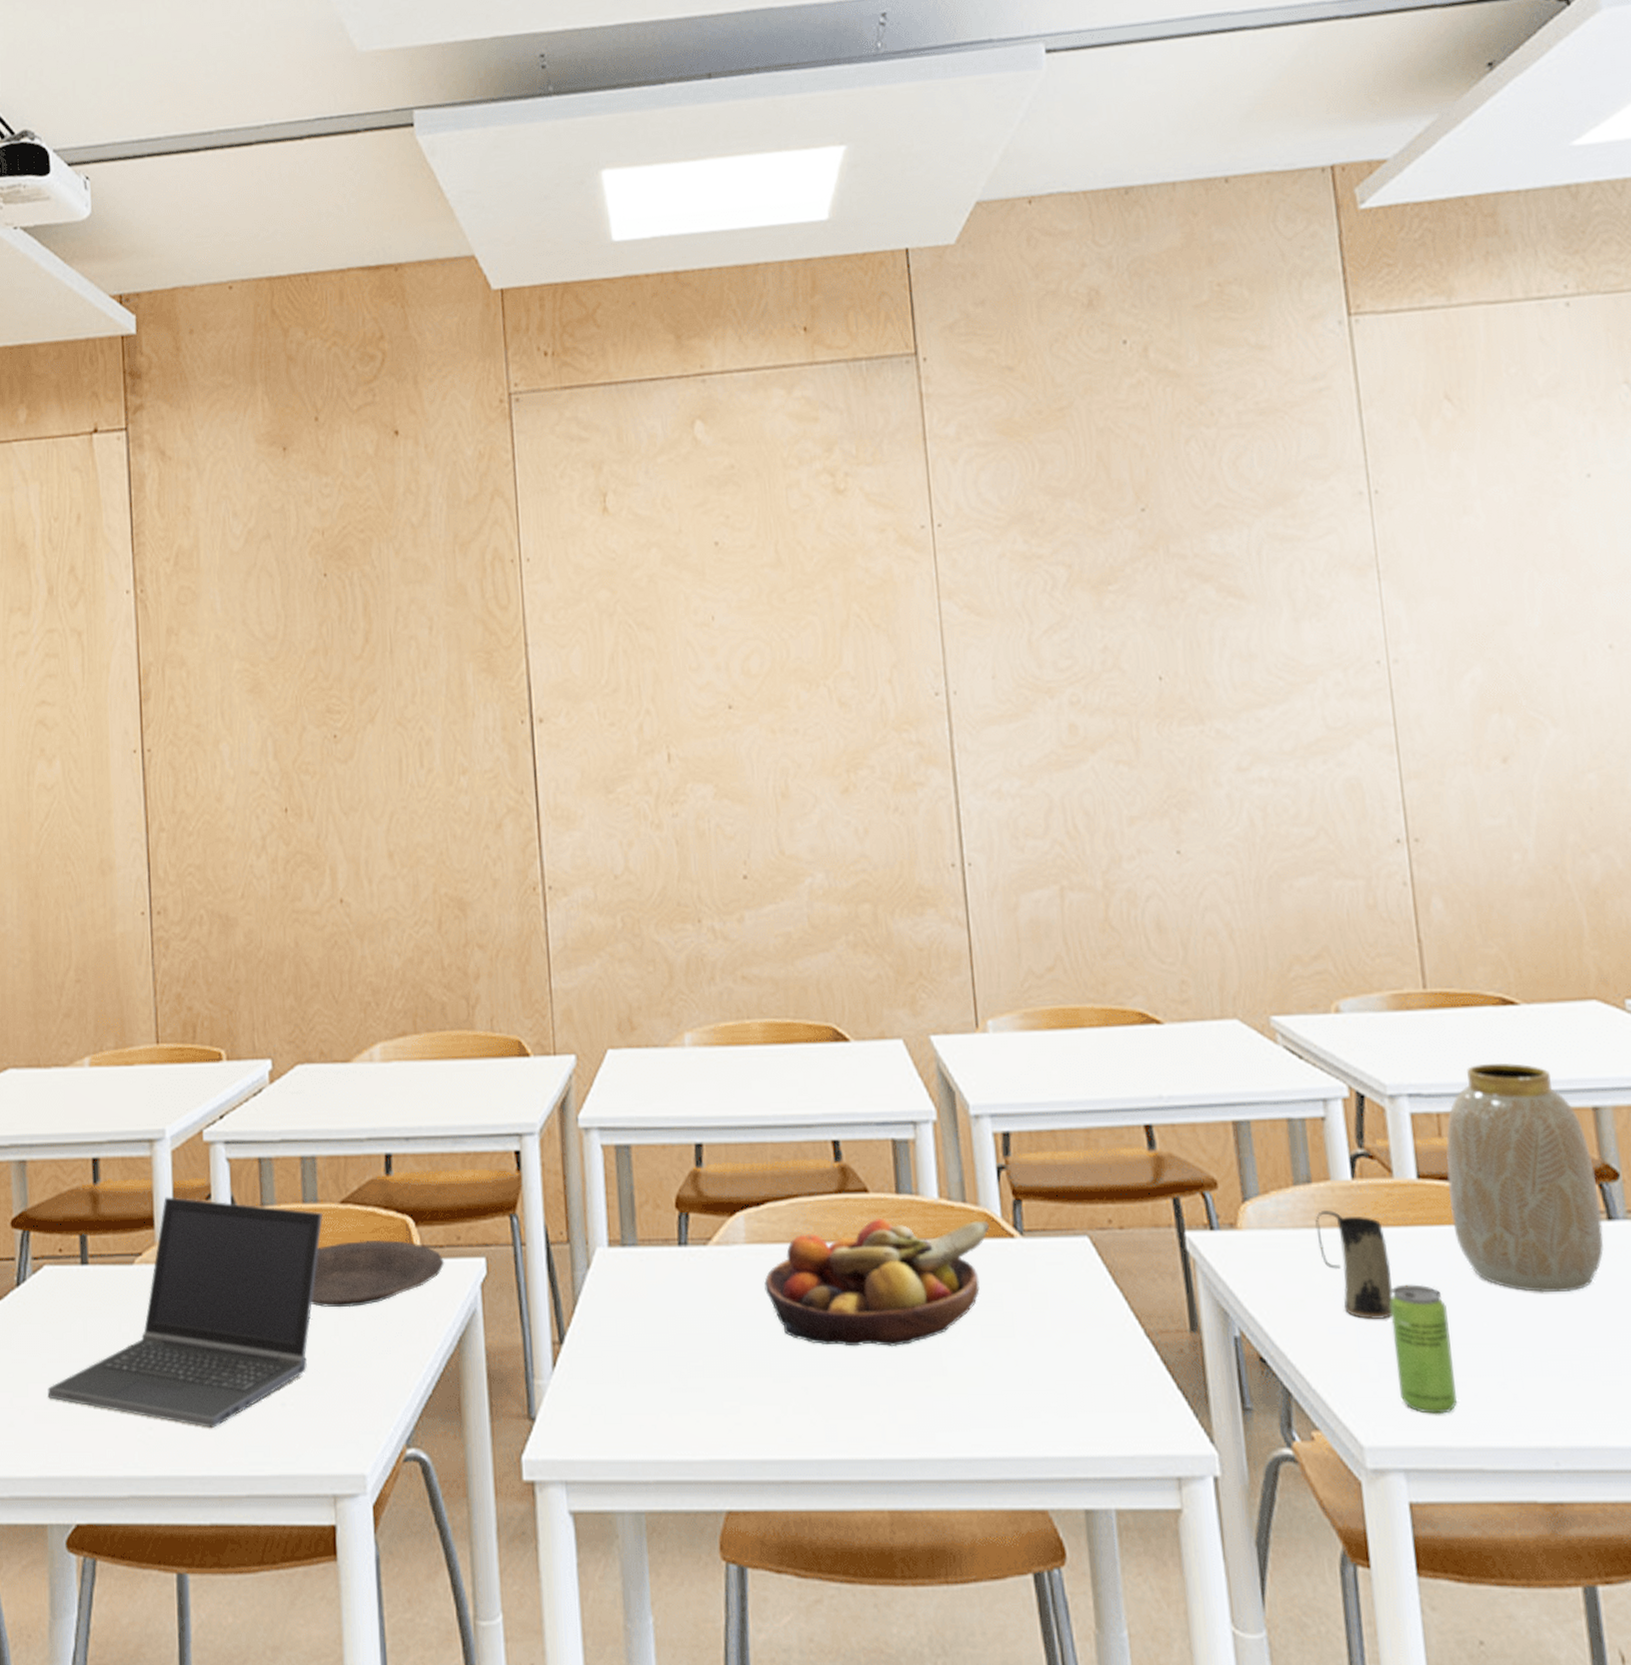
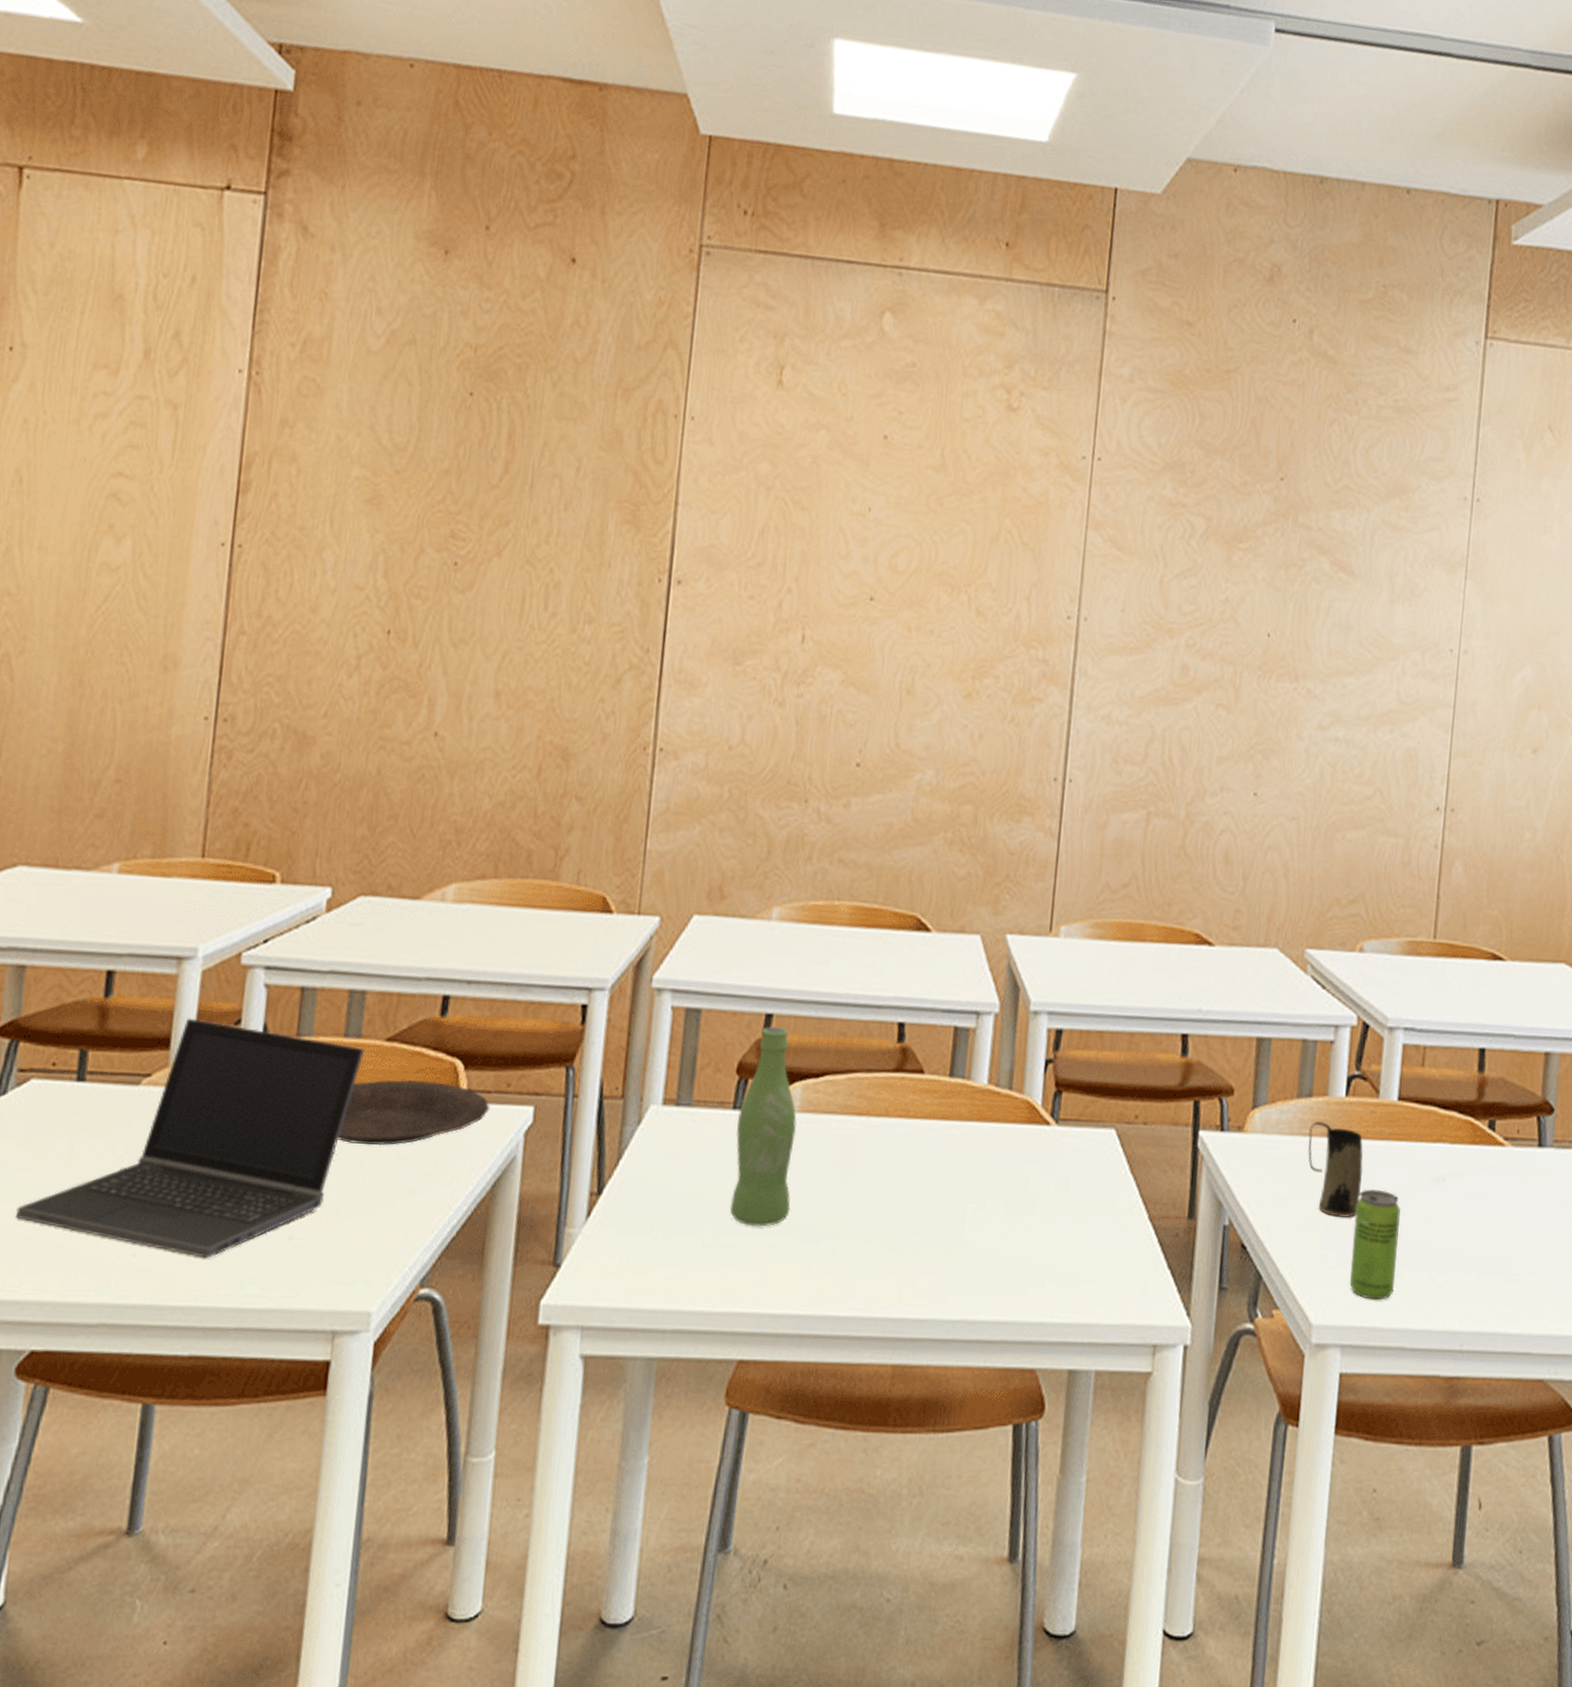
bottle: none [685,1157,754,1368] -> present [730,1027,797,1227]
fruit bowl: present [764,1217,989,1347] -> none [810,1097,1029,1217]
vase: present [1446,1063,1604,1293] -> none [1419,1008,1537,1204]

